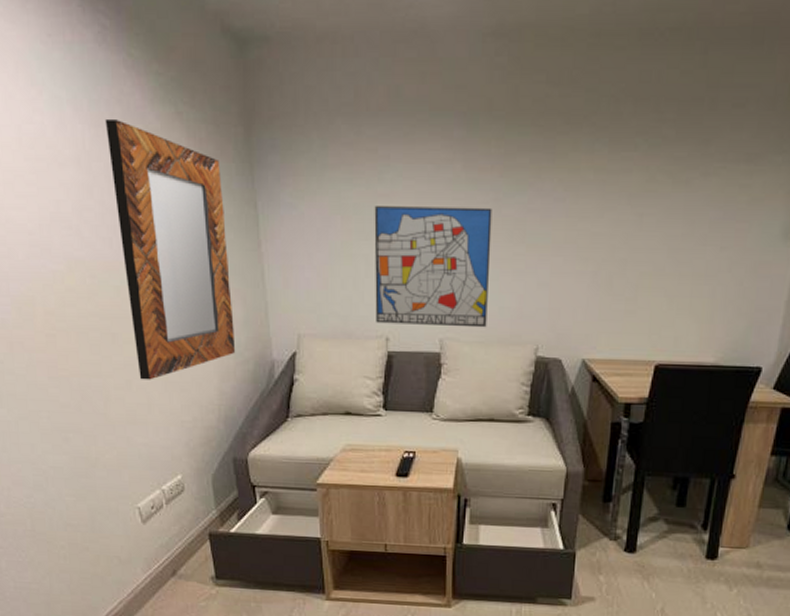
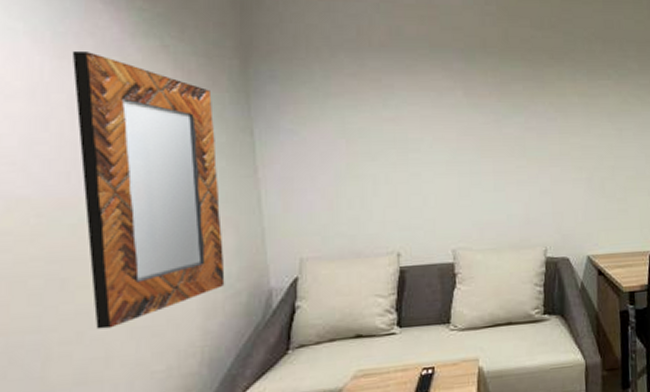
wall art: present [374,206,492,328] -> none [380,127,497,240]

